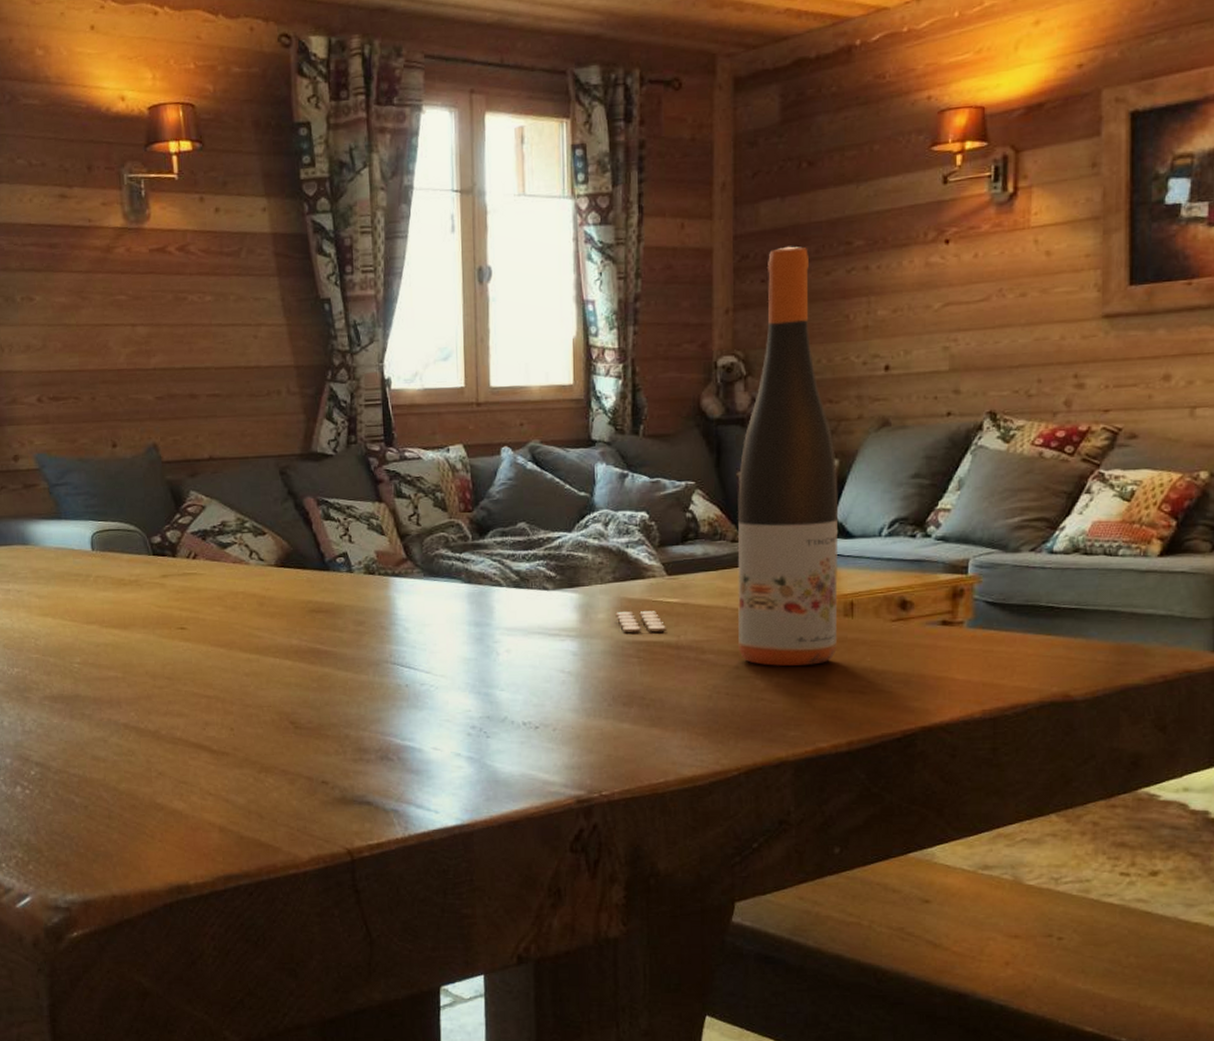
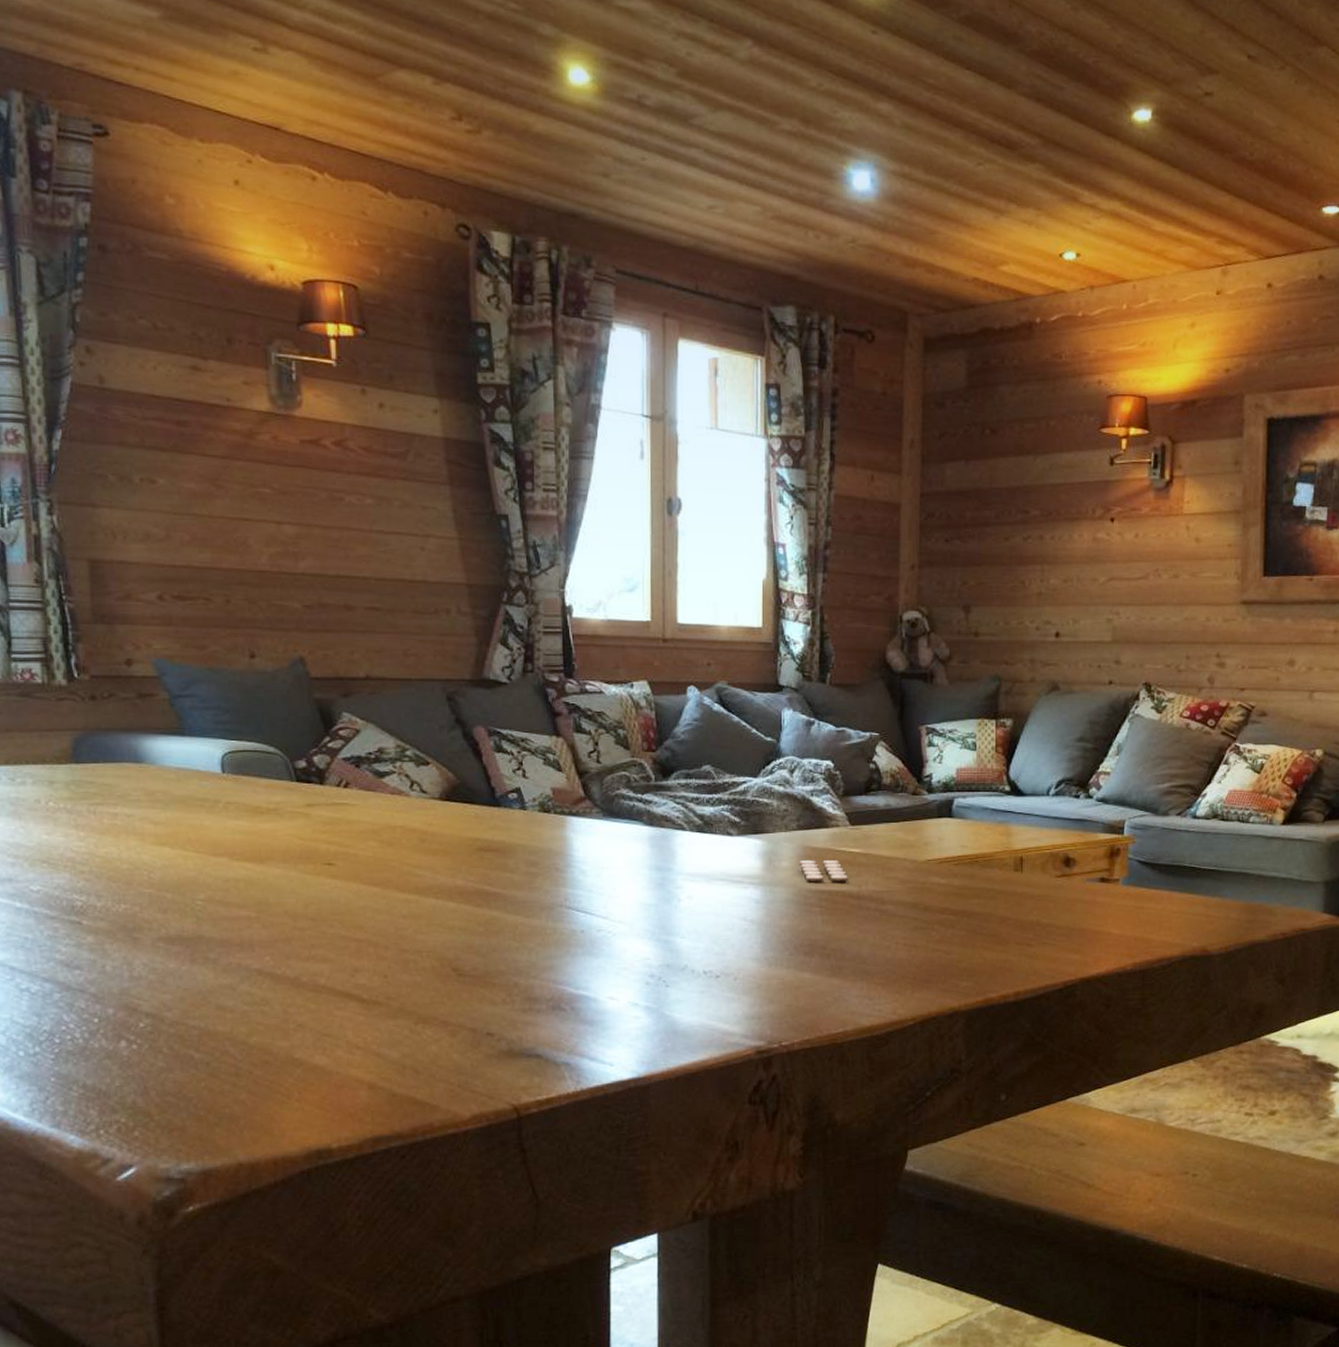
wine bottle: present [737,246,839,666] -> none [916,509,1012,918]

